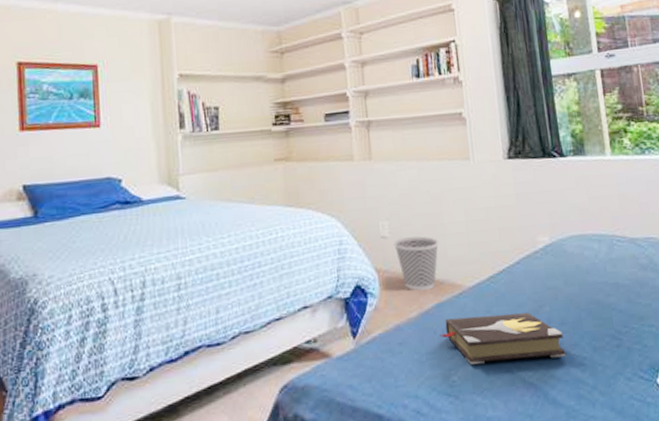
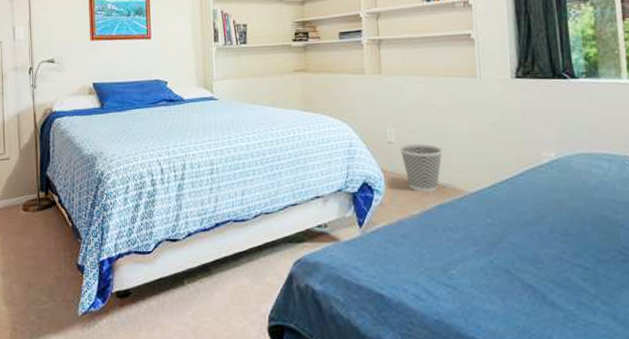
hardback book: present [440,312,567,365] -> none [440,219,568,265]

